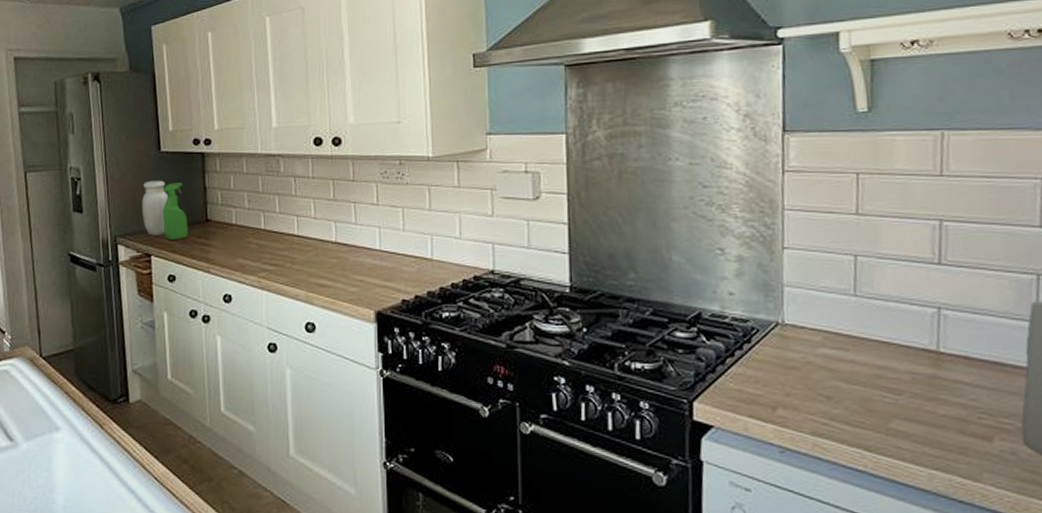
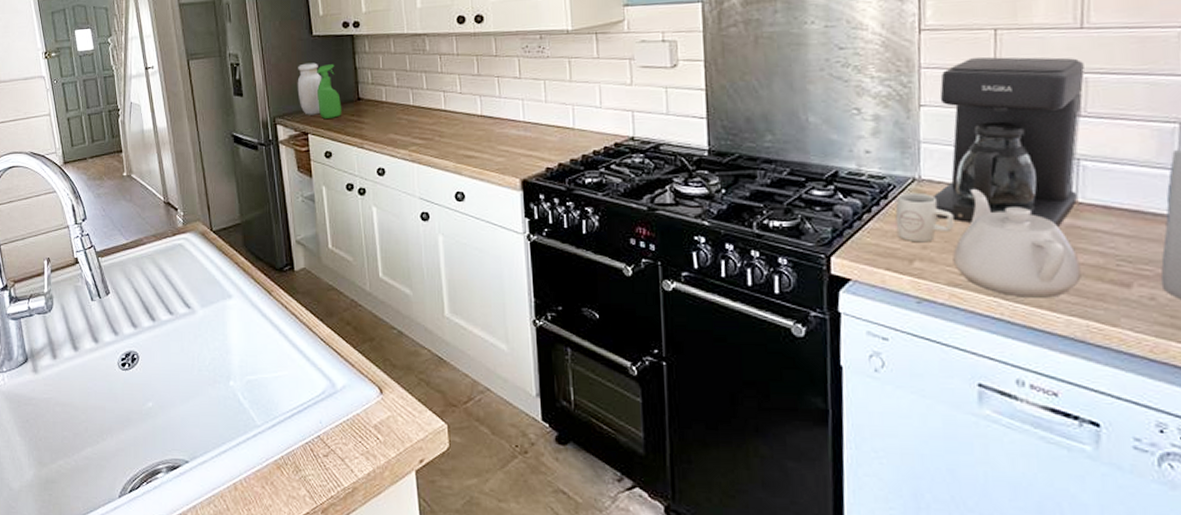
mug: none [758,337,818,390] -> present [895,192,954,243]
coffee maker: none [797,201,945,377] -> present [934,57,1084,227]
teapot: none [816,334,943,450] -> present [952,188,1081,298]

